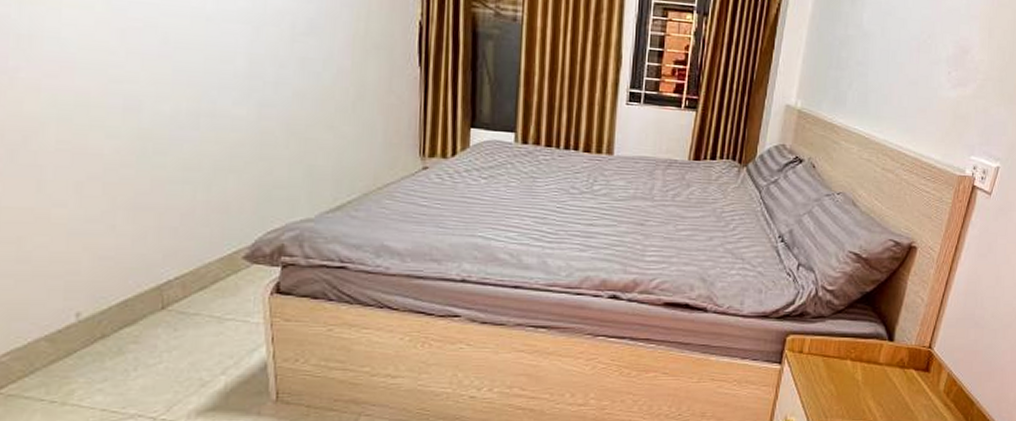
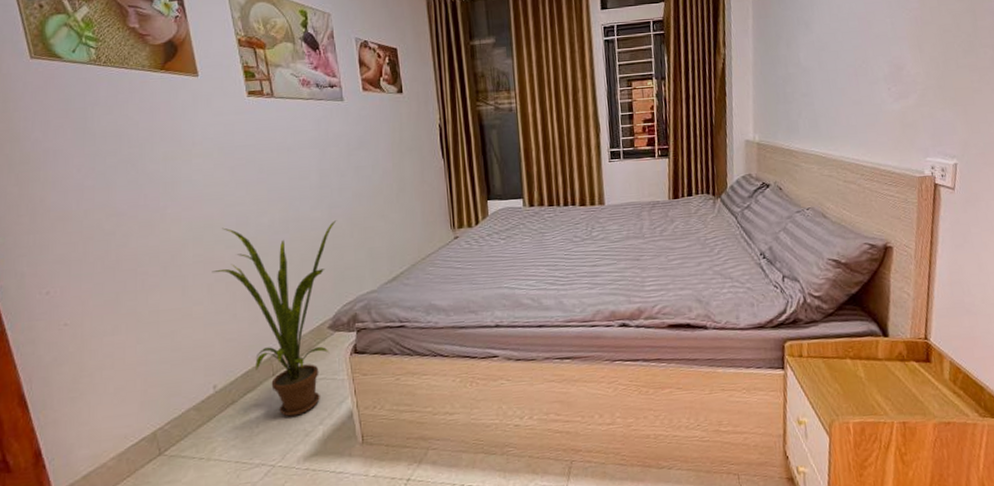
house plant: none [83,109,268,361] -> present [212,220,337,417]

